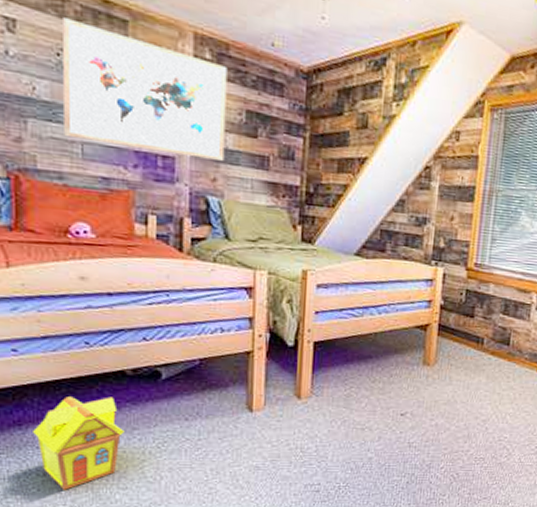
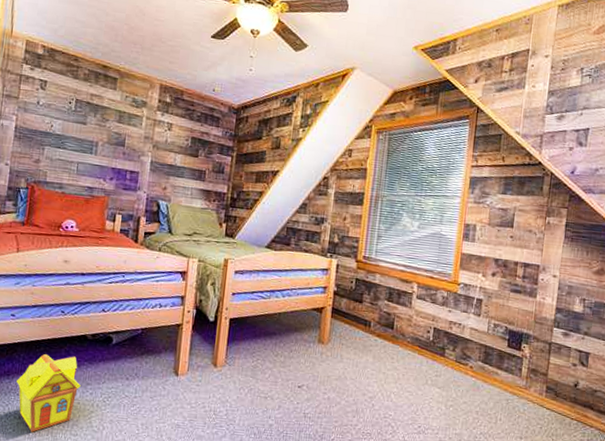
wall art: present [62,17,227,161] -> none [66,78,181,174]

